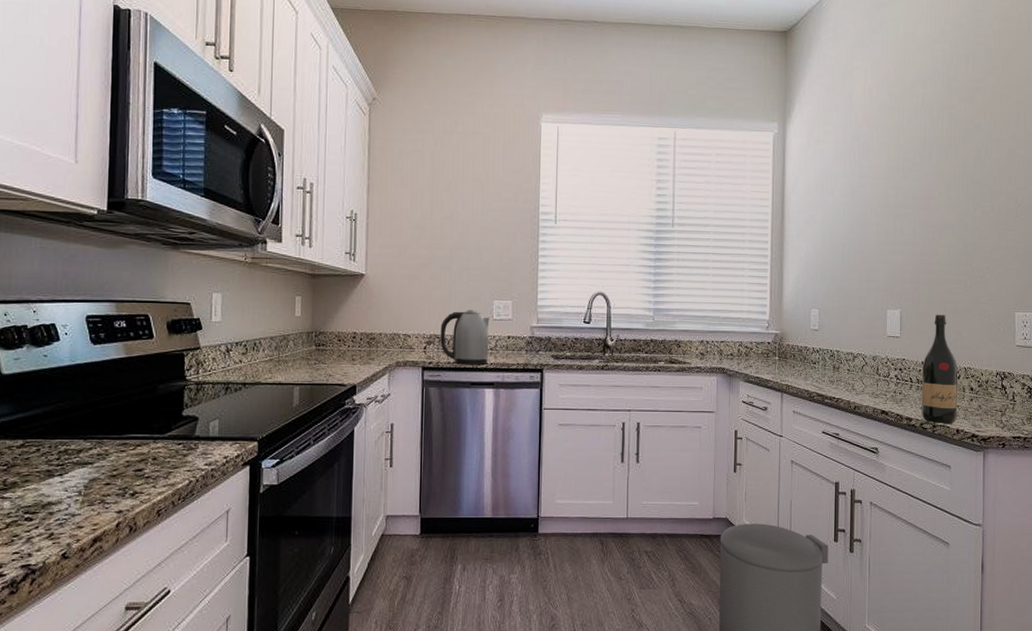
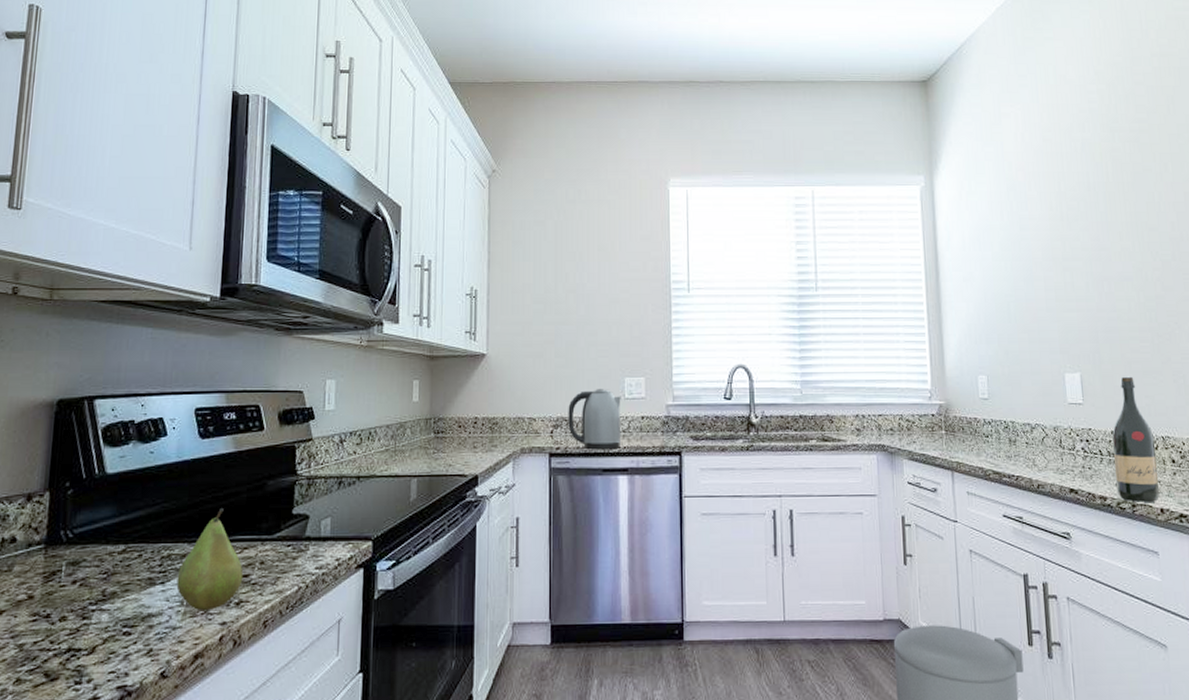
fruit: none [74,409,137,501] -> present [176,509,244,611]

